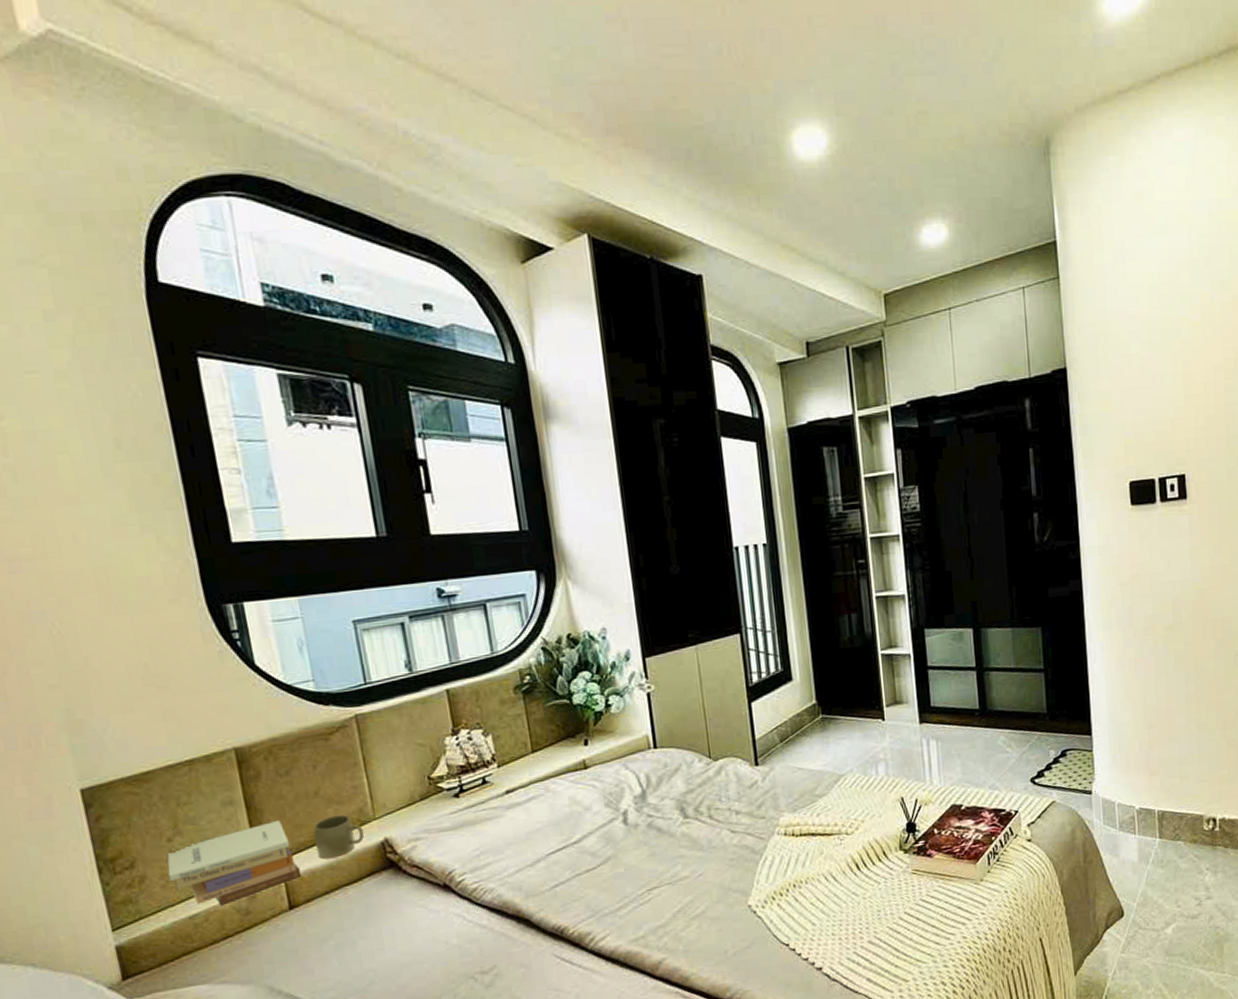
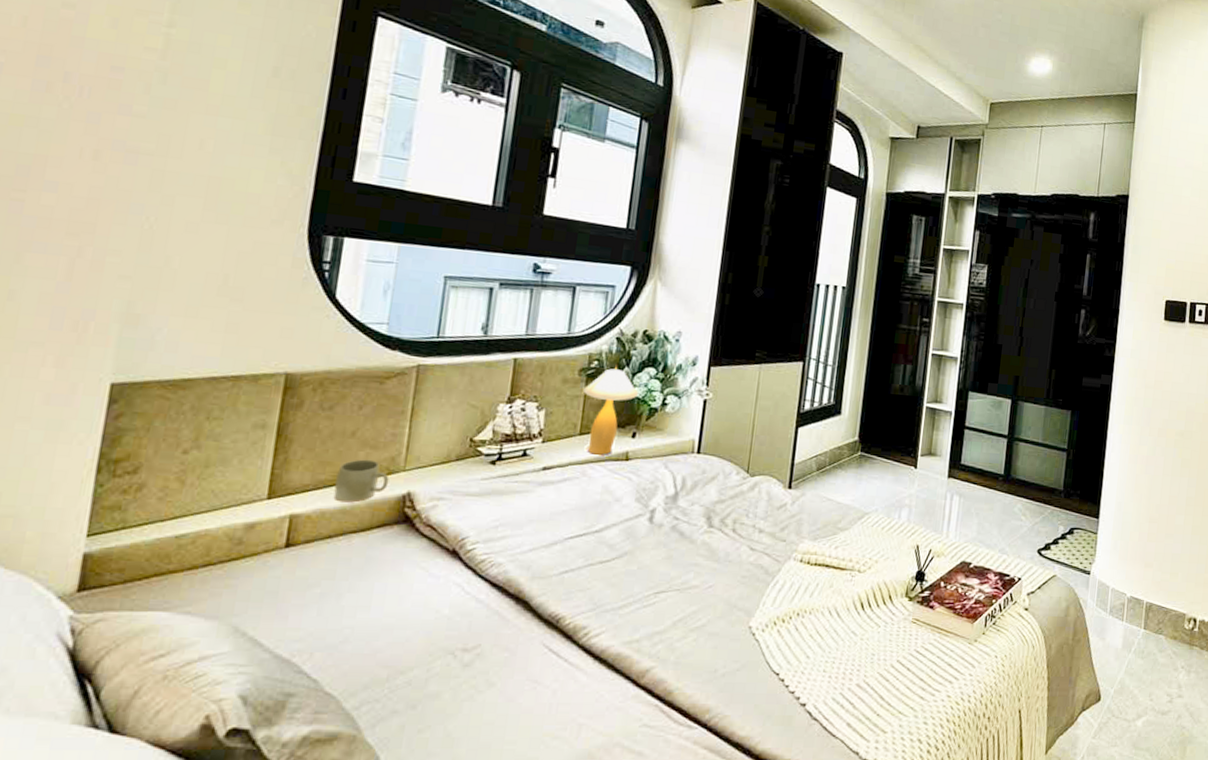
books: present [166,819,301,906] -> none [170,452,312,531]
table lamp: none [522,676,580,769] -> present [582,365,639,455]

